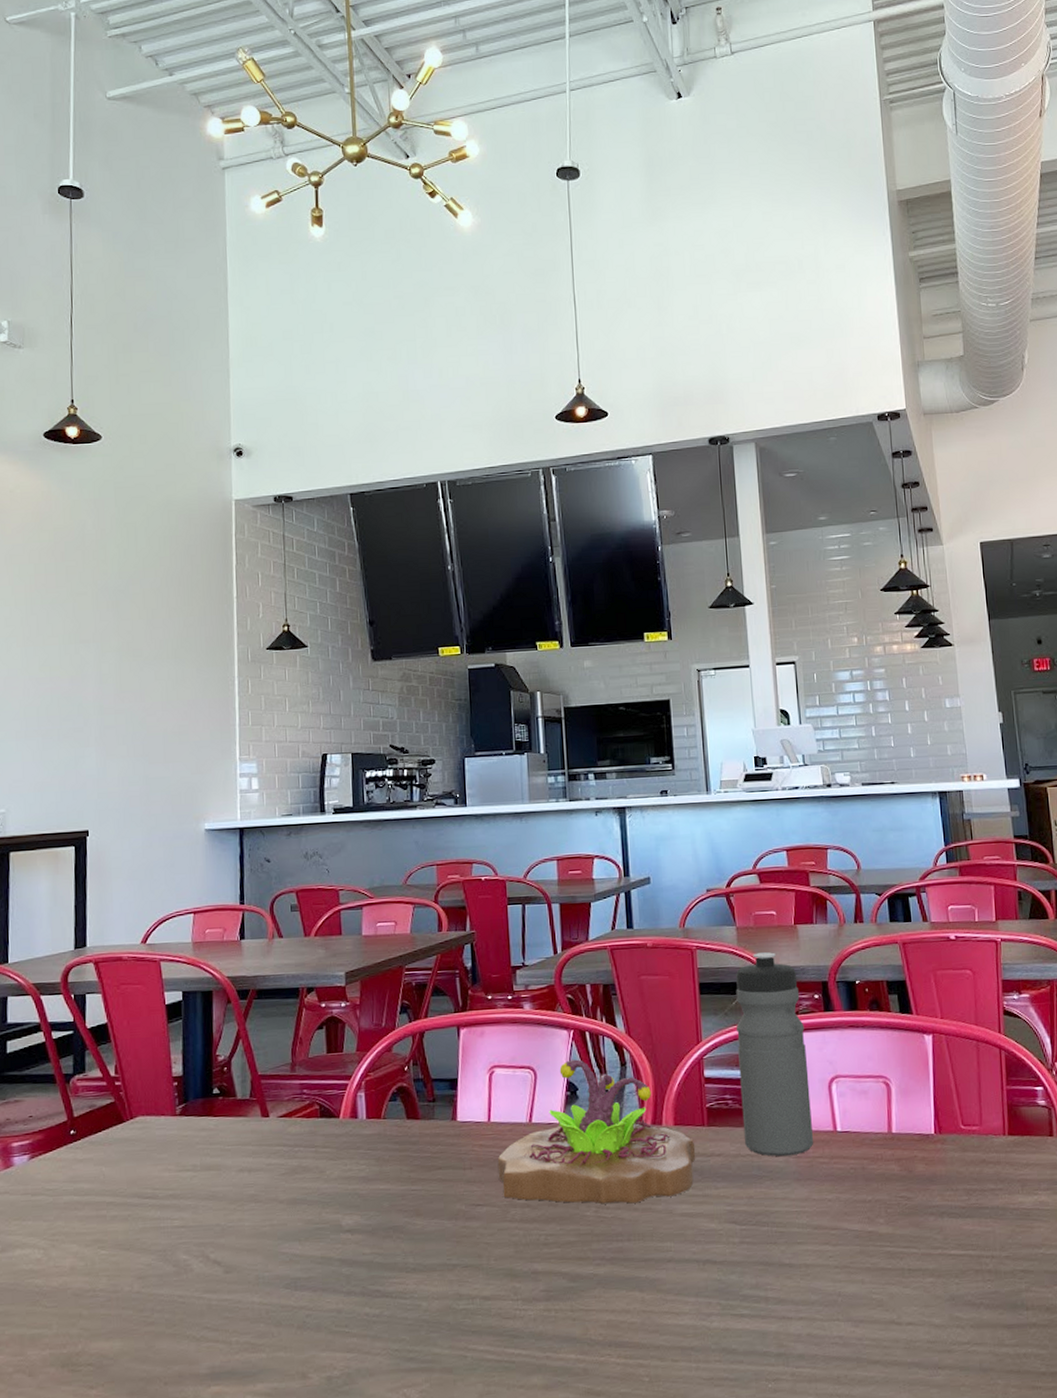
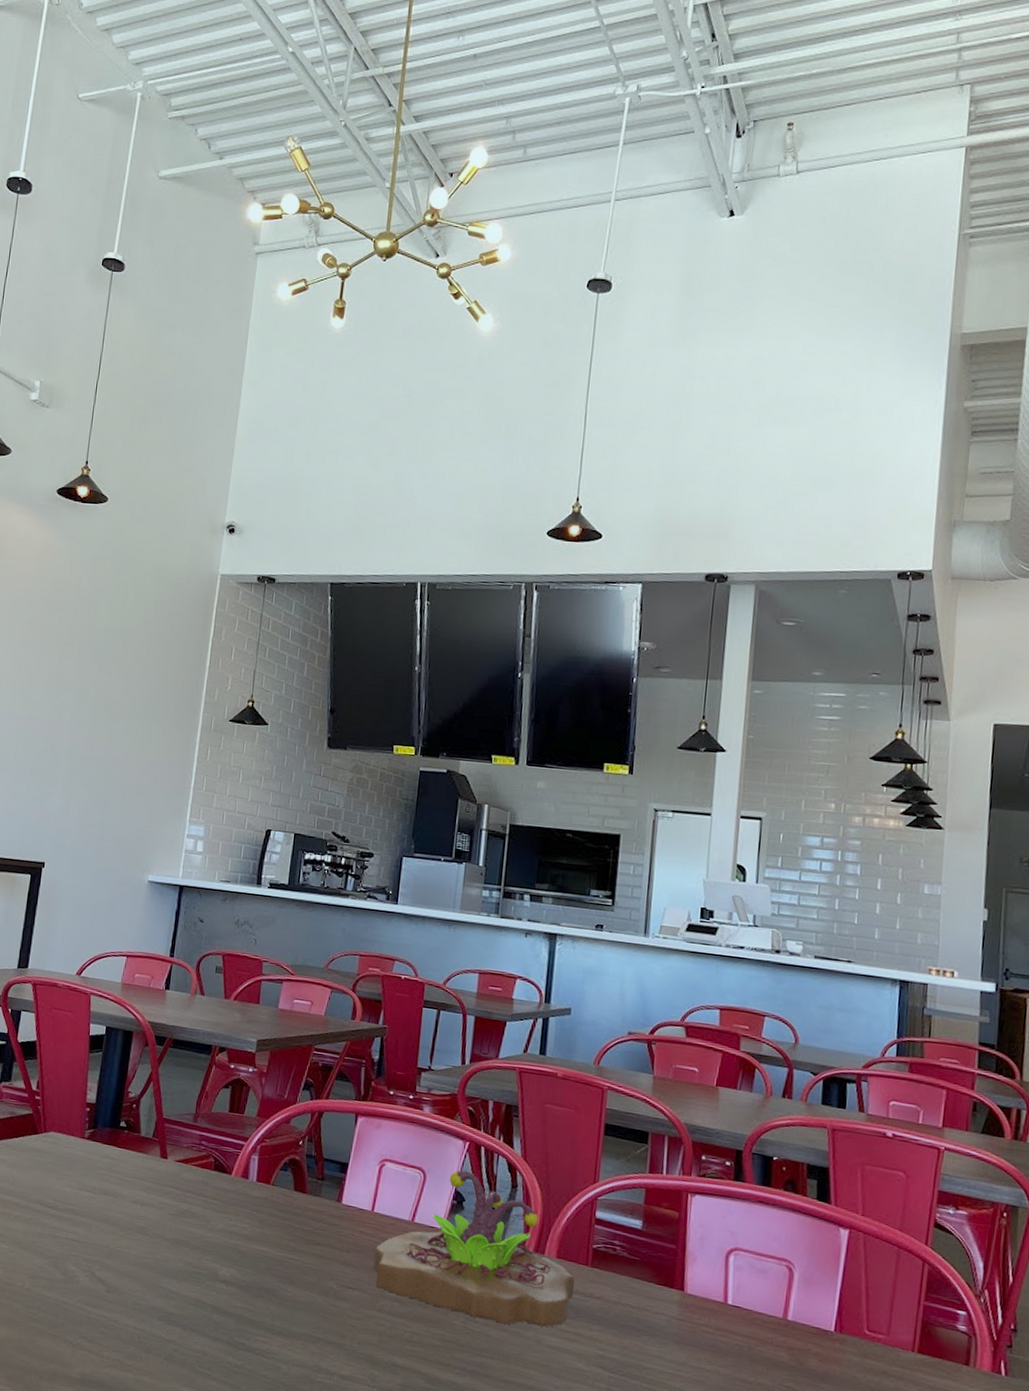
water bottle: present [736,951,814,1157] -> none [627,1106,711,1318]

